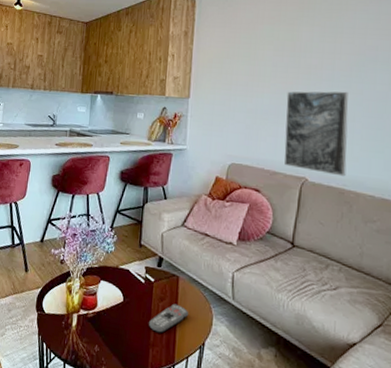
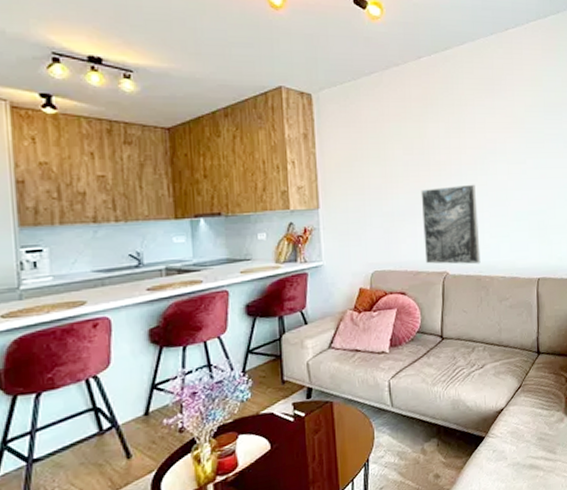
remote control: present [149,303,189,334] -> none [305,430,349,468]

